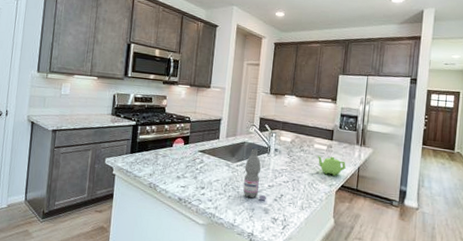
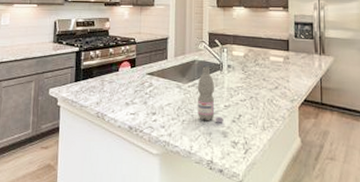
teapot: present [317,156,346,176] -> none [274,68,307,90]

